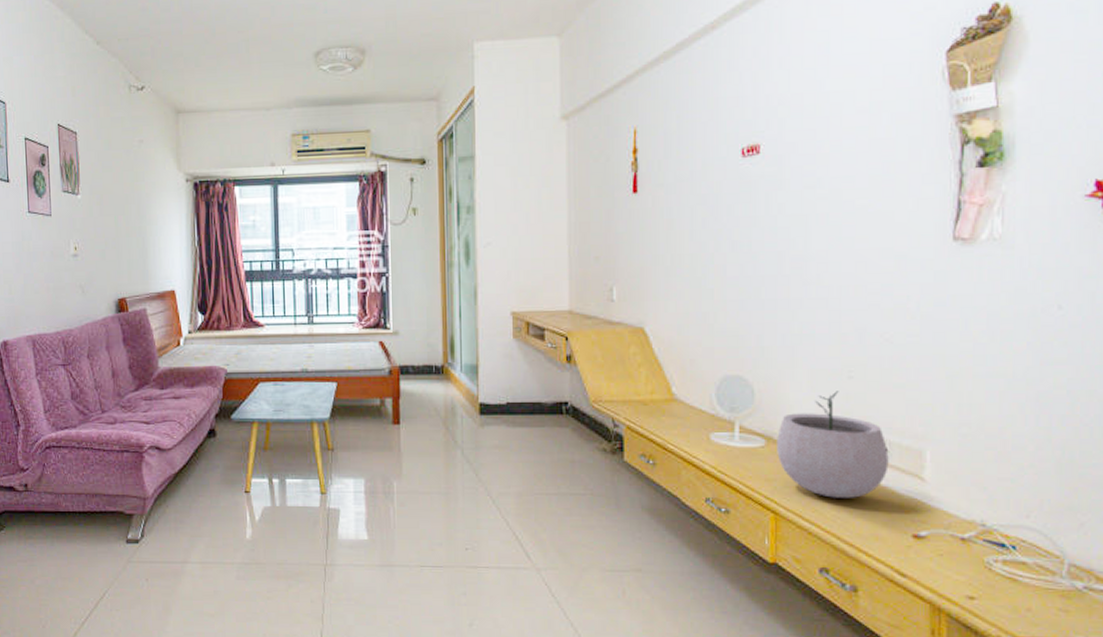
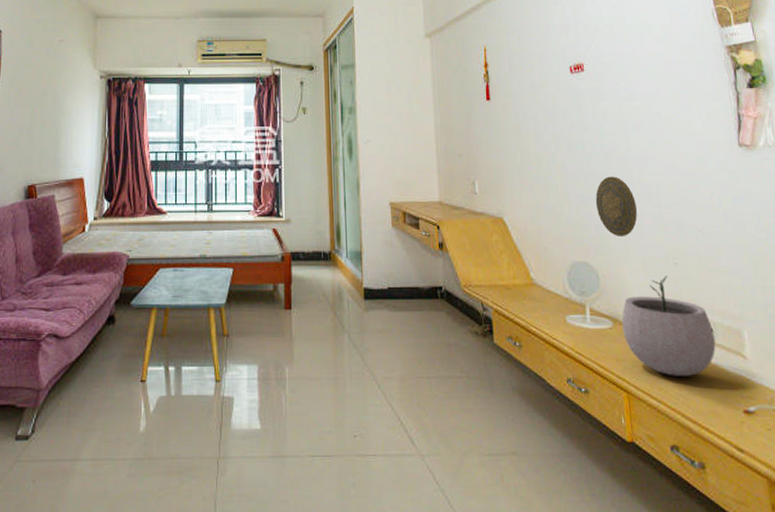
decorative plate: none [758,279,809,349] -> present [595,176,638,238]

